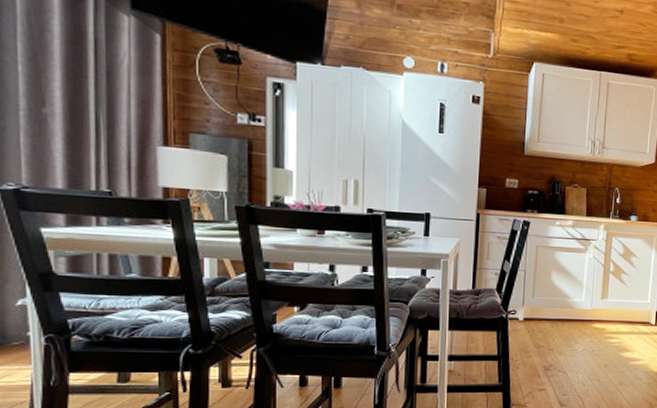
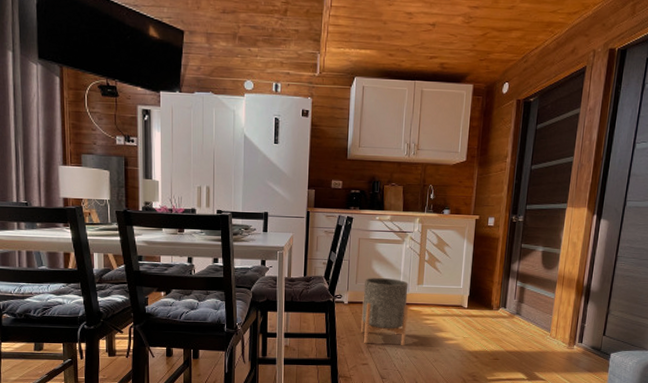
planter: none [537,291,592,368] -> present [360,278,409,346]

